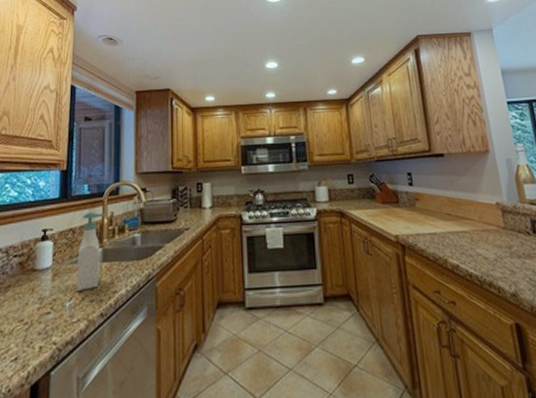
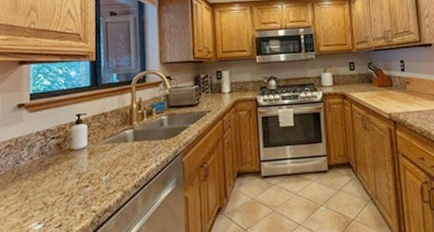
soap bottle: present [76,212,105,291] -> none [110,98,134,167]

